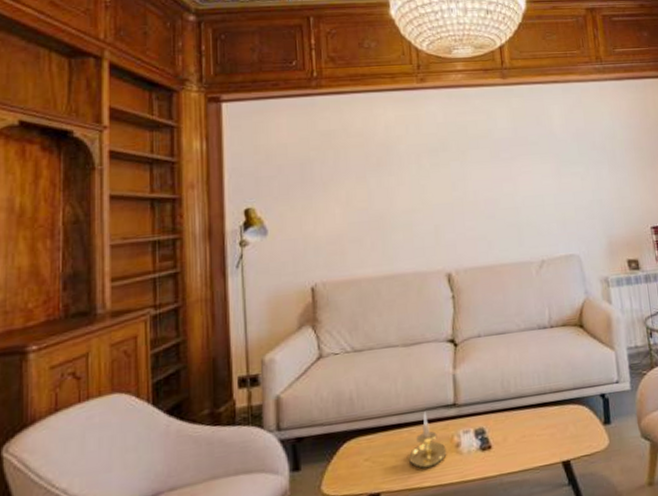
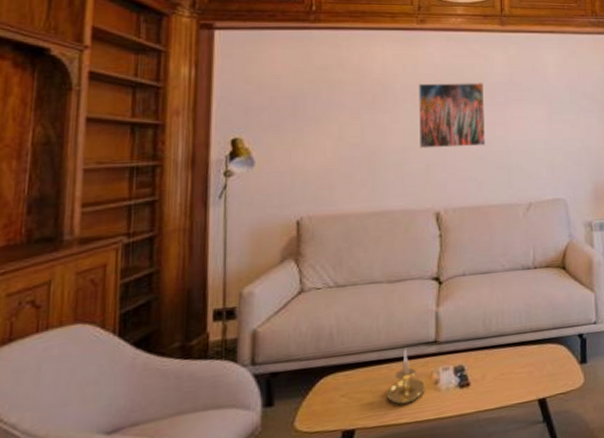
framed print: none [422,139,493,210] -> present [419,83,485,149]

